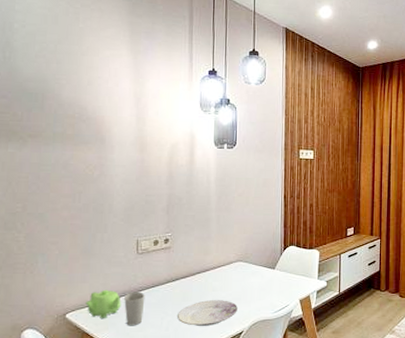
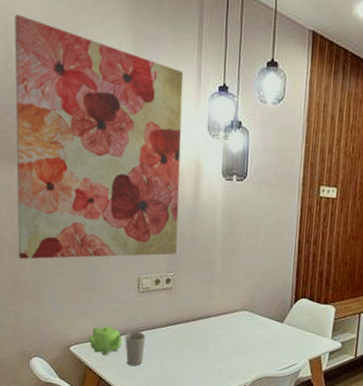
wall art: none [10,10,177,233] -> present [14,15,184,260]
plate: present [178,300,238,327] -> none [178,348,240,376]

